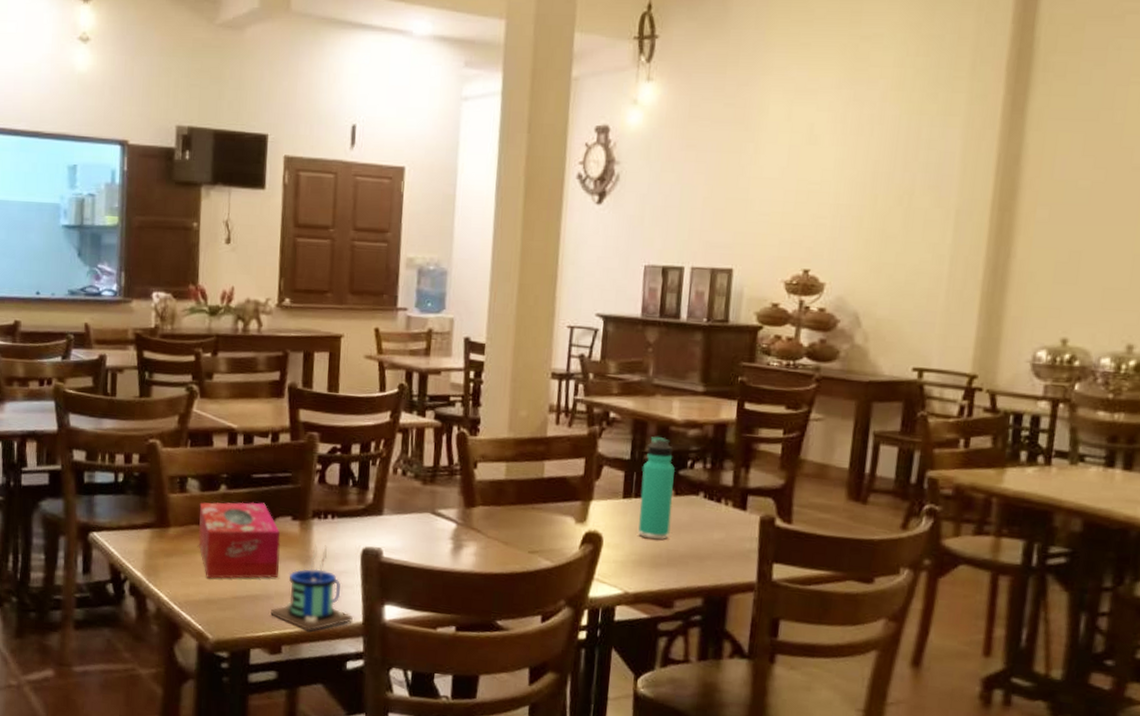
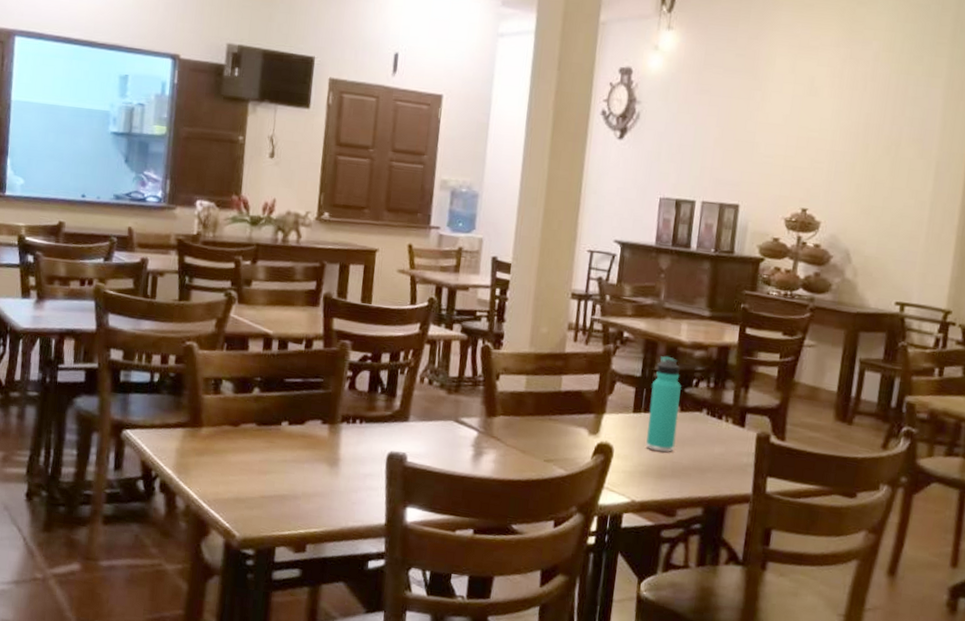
tissue box: present [198,502,281,579] -> none [229,404,310,479]
mug: present [271,536,353,631] -> none [297,440,376,531]

